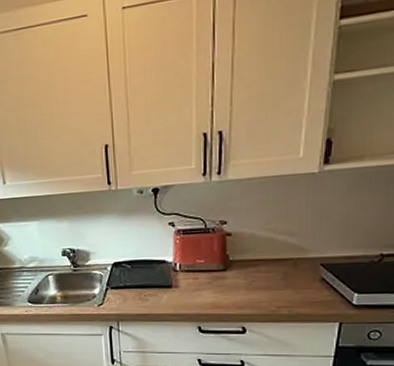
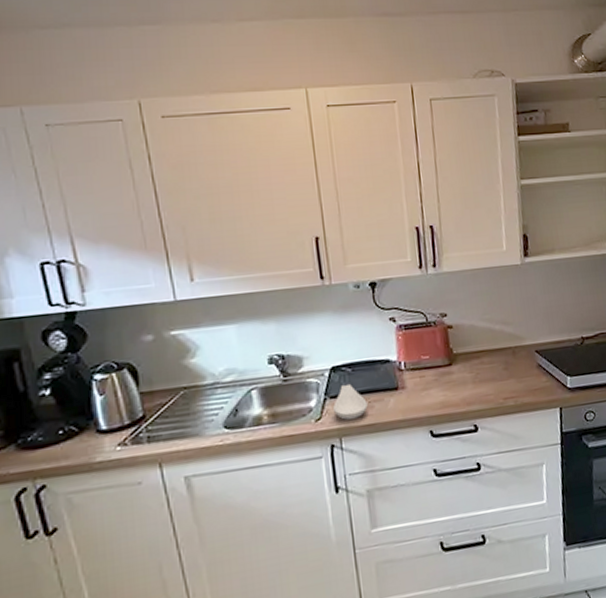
spoon rest: none [113,278,143,308] -> present [333,383,368,420]

